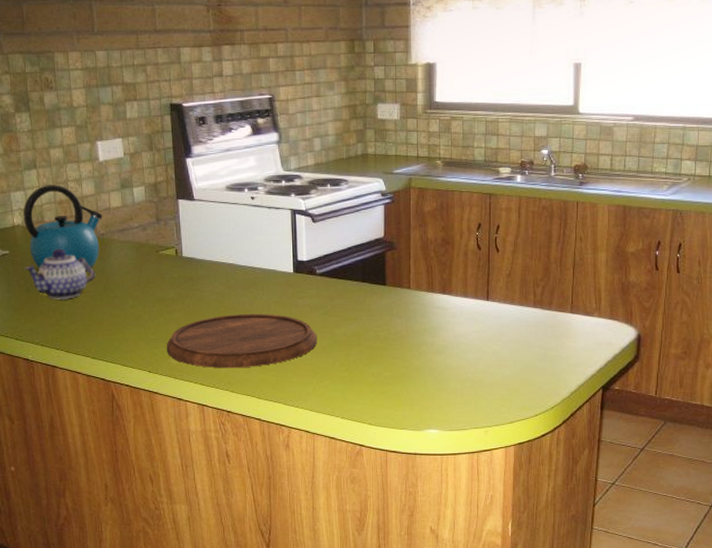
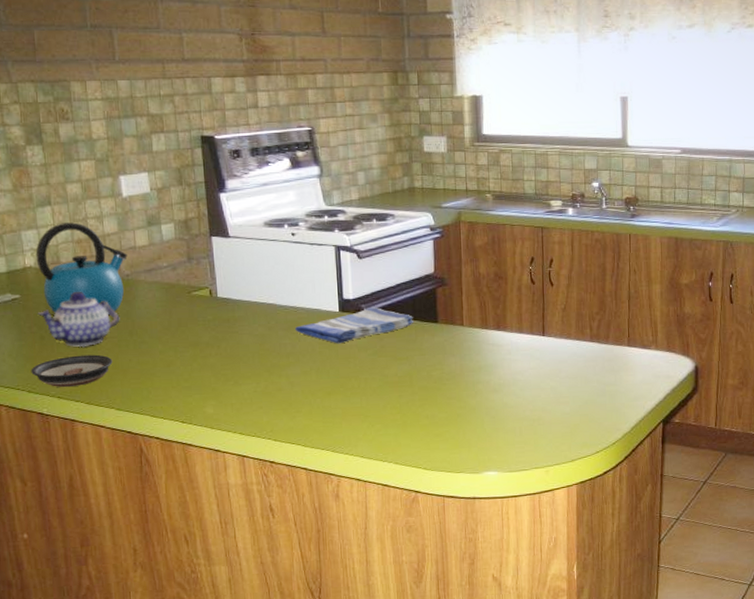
saucer: none [18,307,89,337] -> present [31,354,113,388]
cutting board: present [166,314,317,369] -> none [201,356,367,416]
dish towel: none [253,269,364,303] -> present [295,307,414,344]

